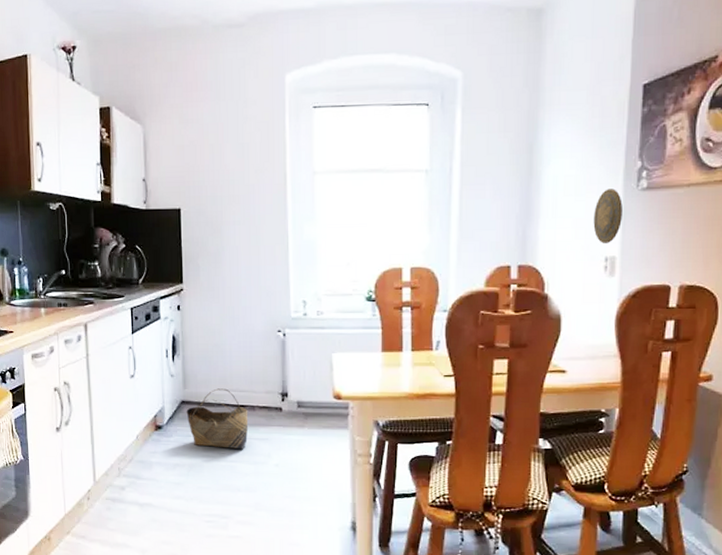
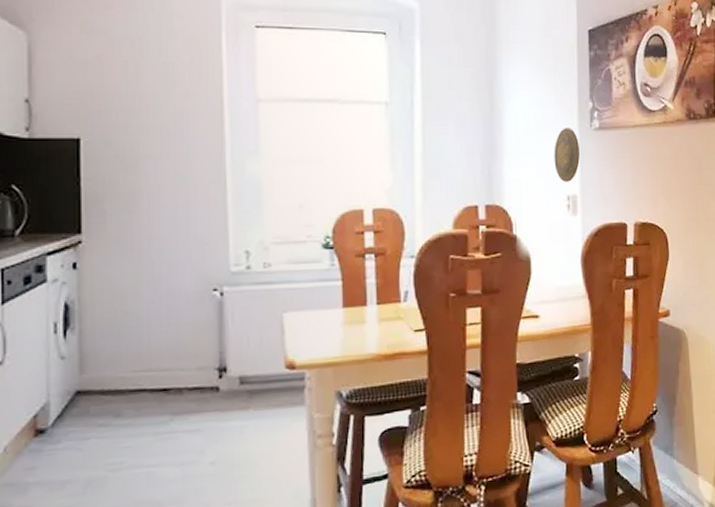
basket: present [186,388,249,450] -> none [83,368,174,451]

